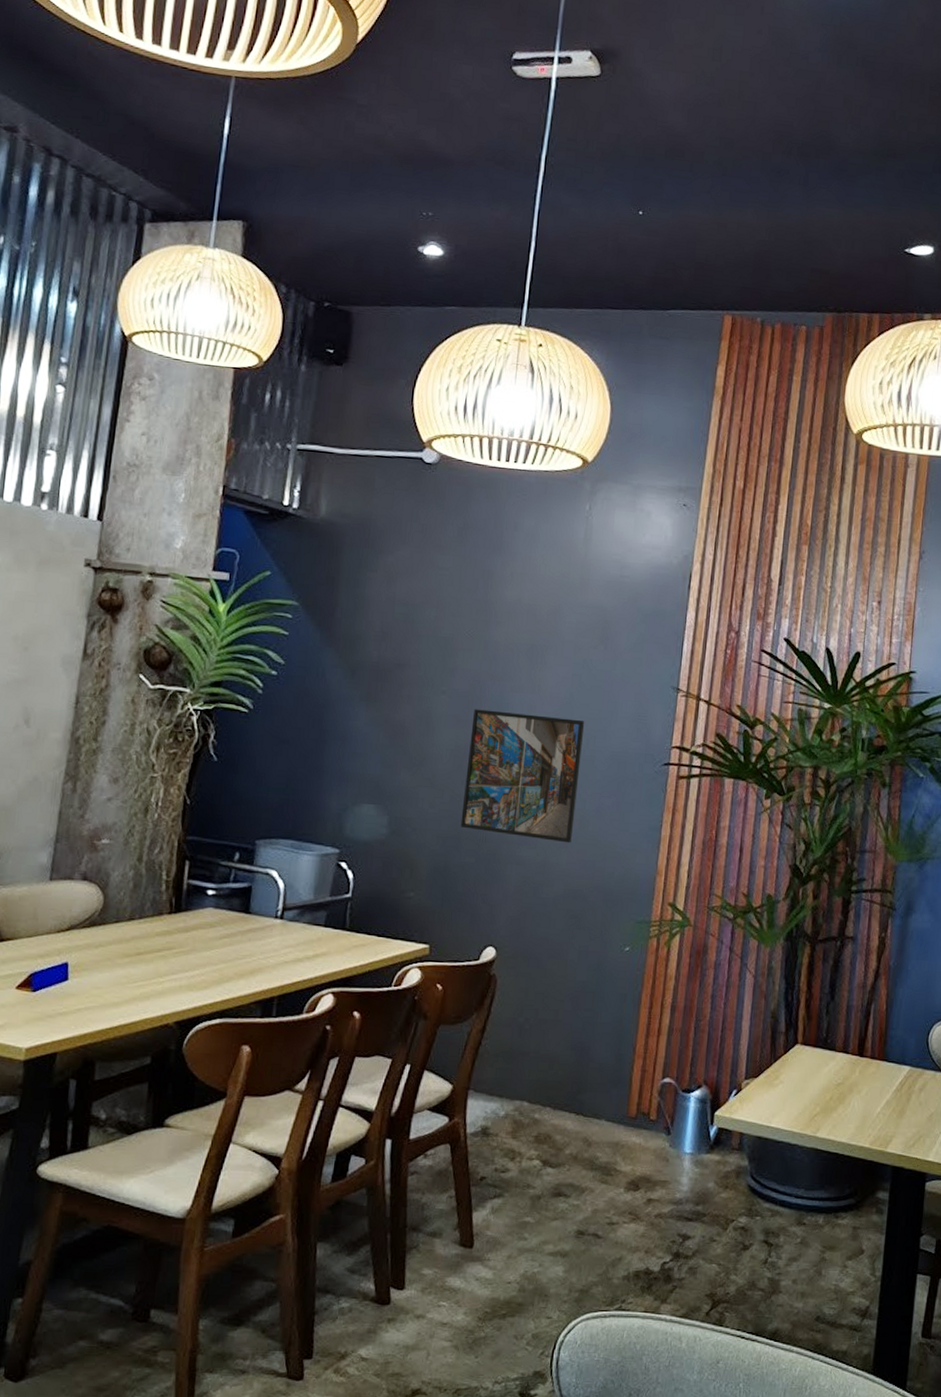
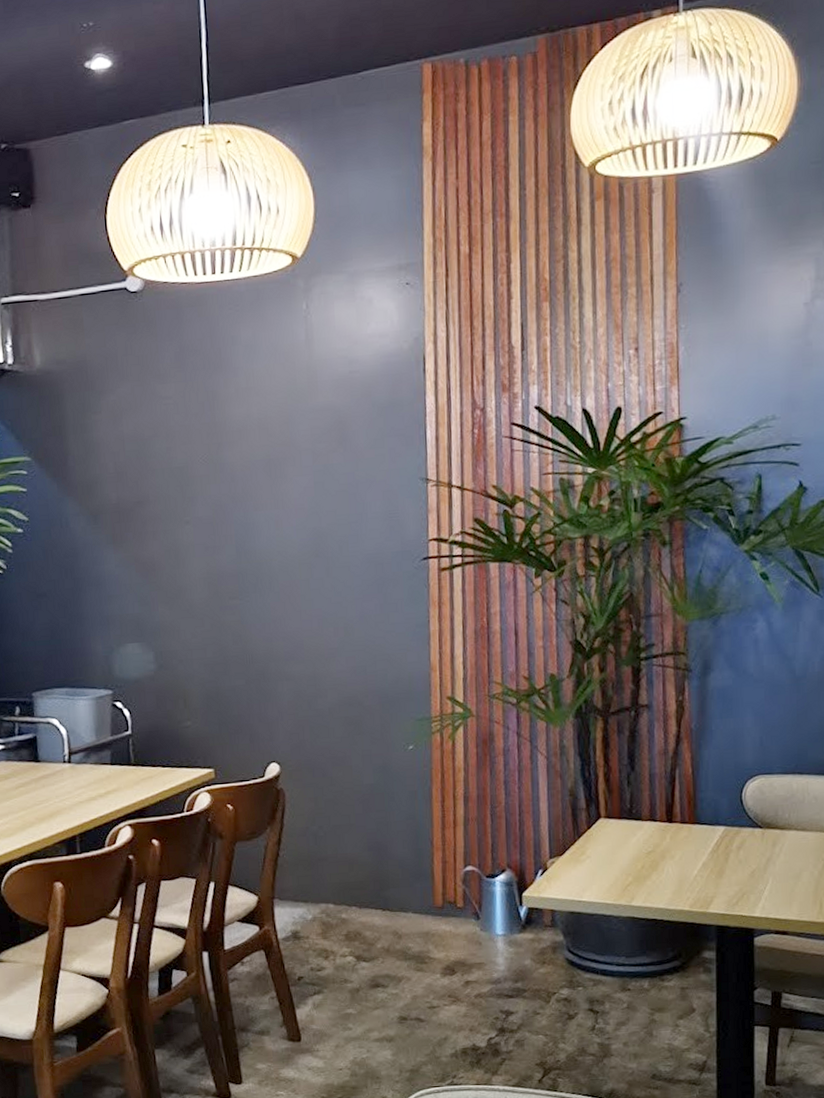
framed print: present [460,709,585,843] -> none [220,527,339,653]

